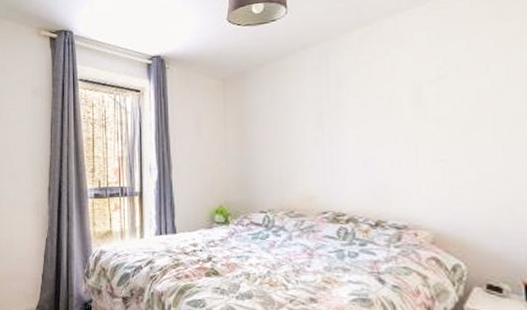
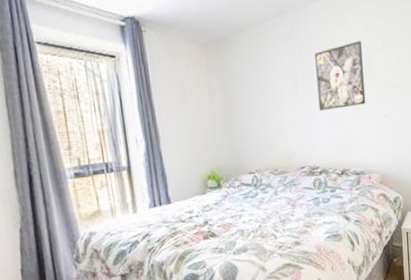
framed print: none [346,72,413,150] -> present [315,41,366,110]

